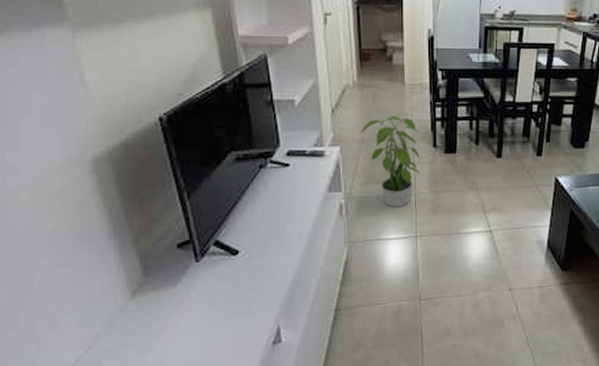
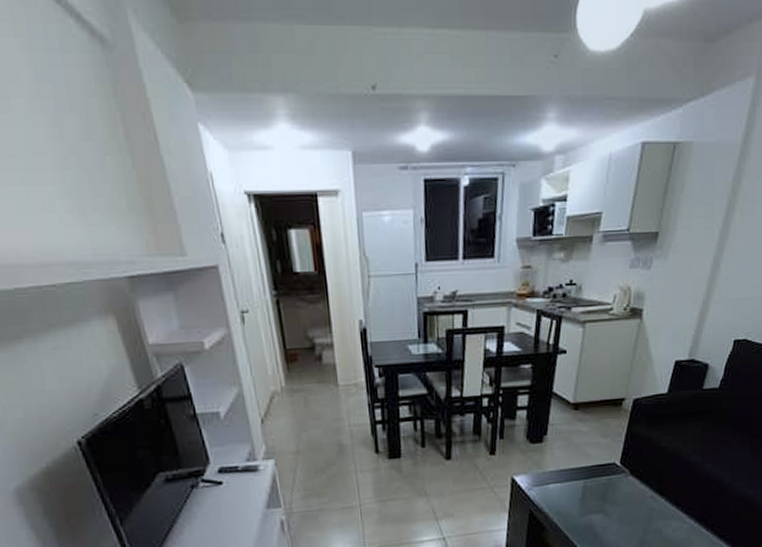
potted plant: present [358,113,420,208] -> none [293,419,363,521]

